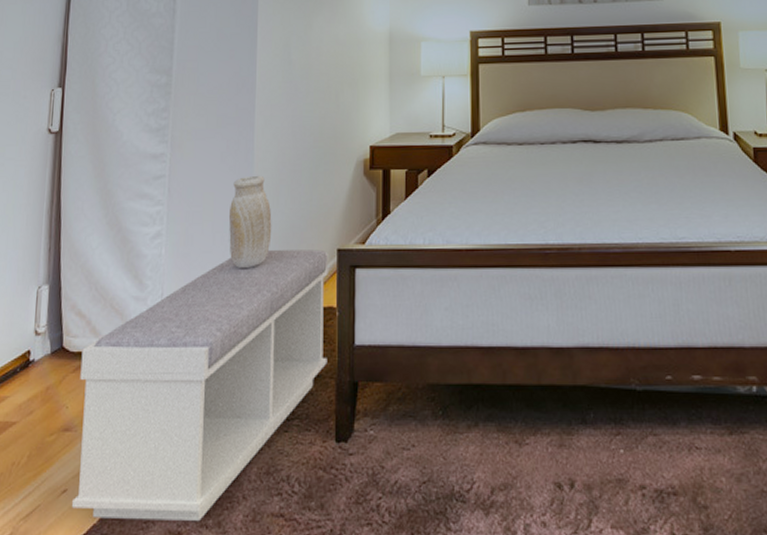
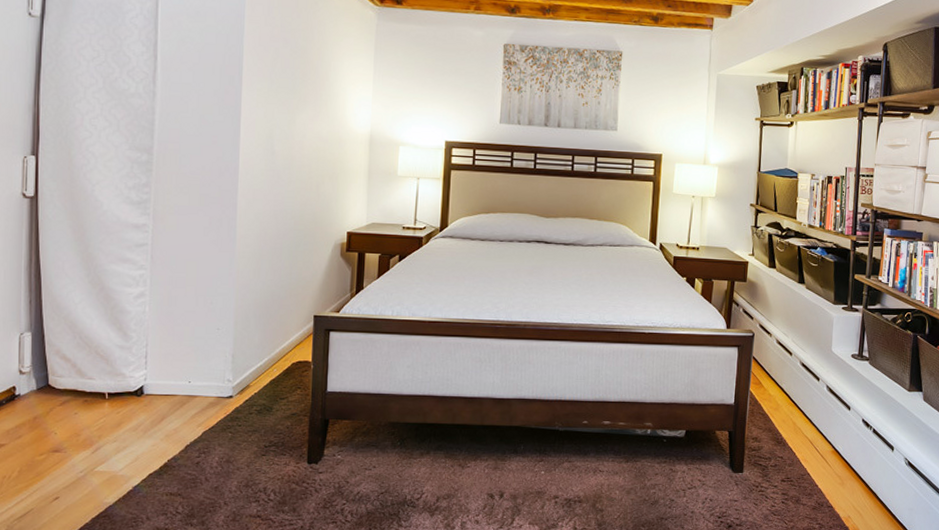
bench: present [72,249,328,522] -> none [65,313,306,521]
vase: present [228,175,272,269] -> none [211,249,253,328]

